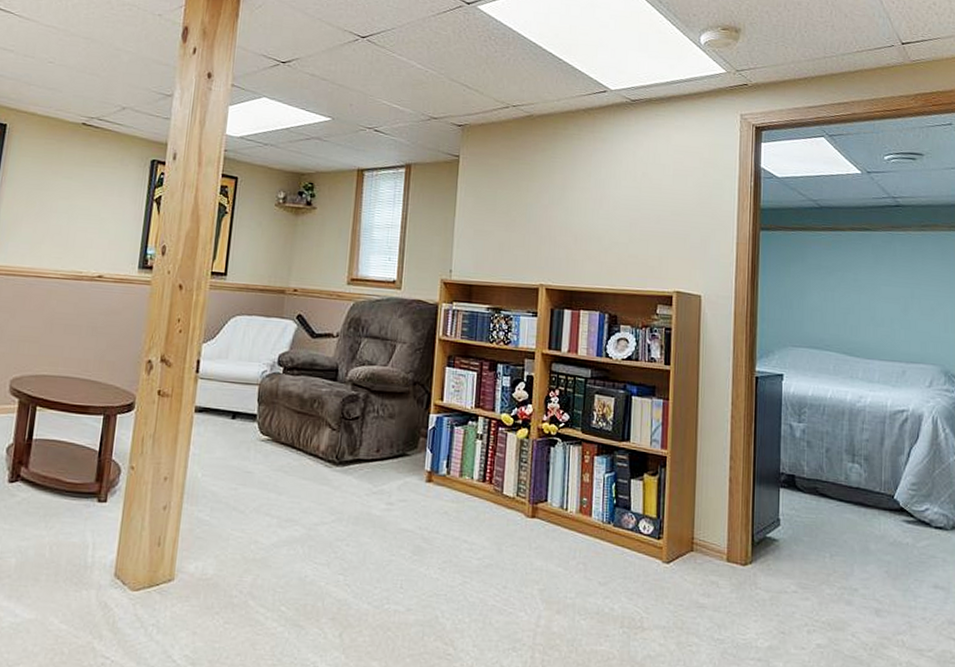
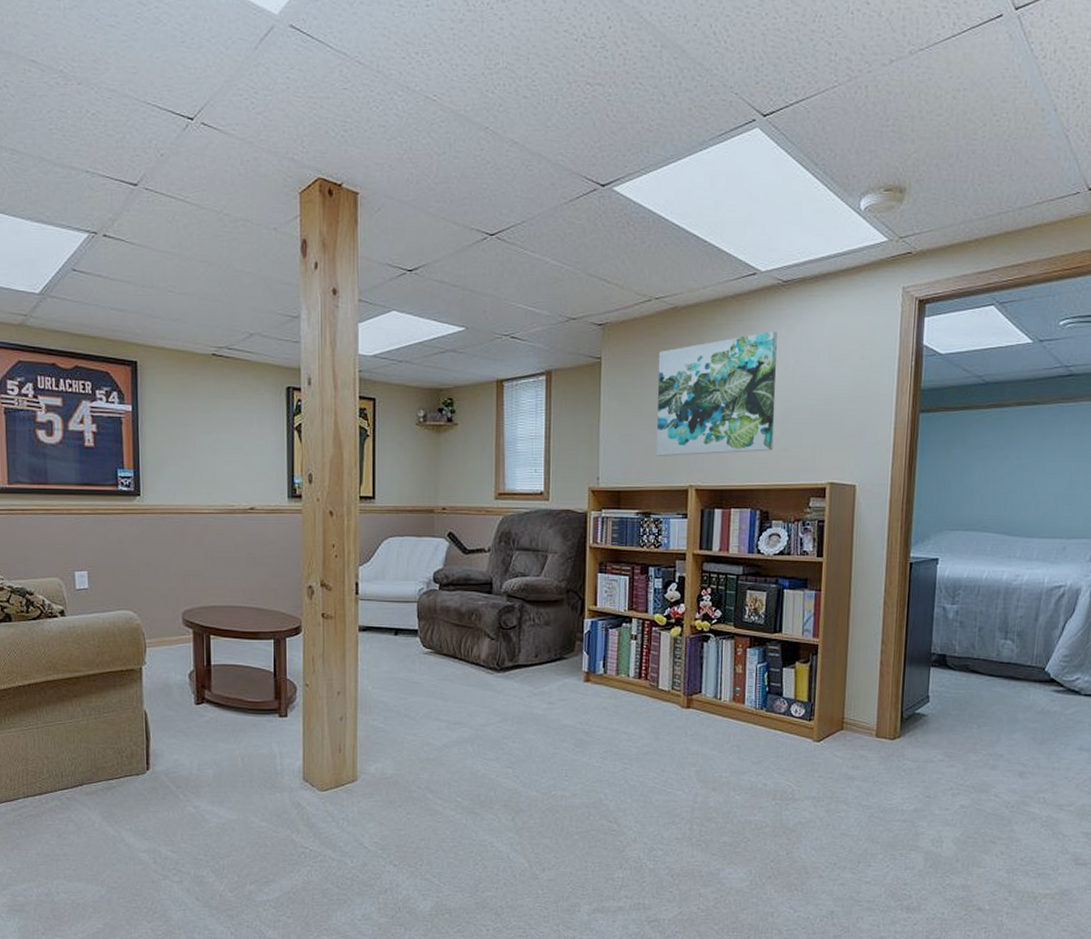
wall art: none [509,144,626,256] -> present [656,332,777,456]

